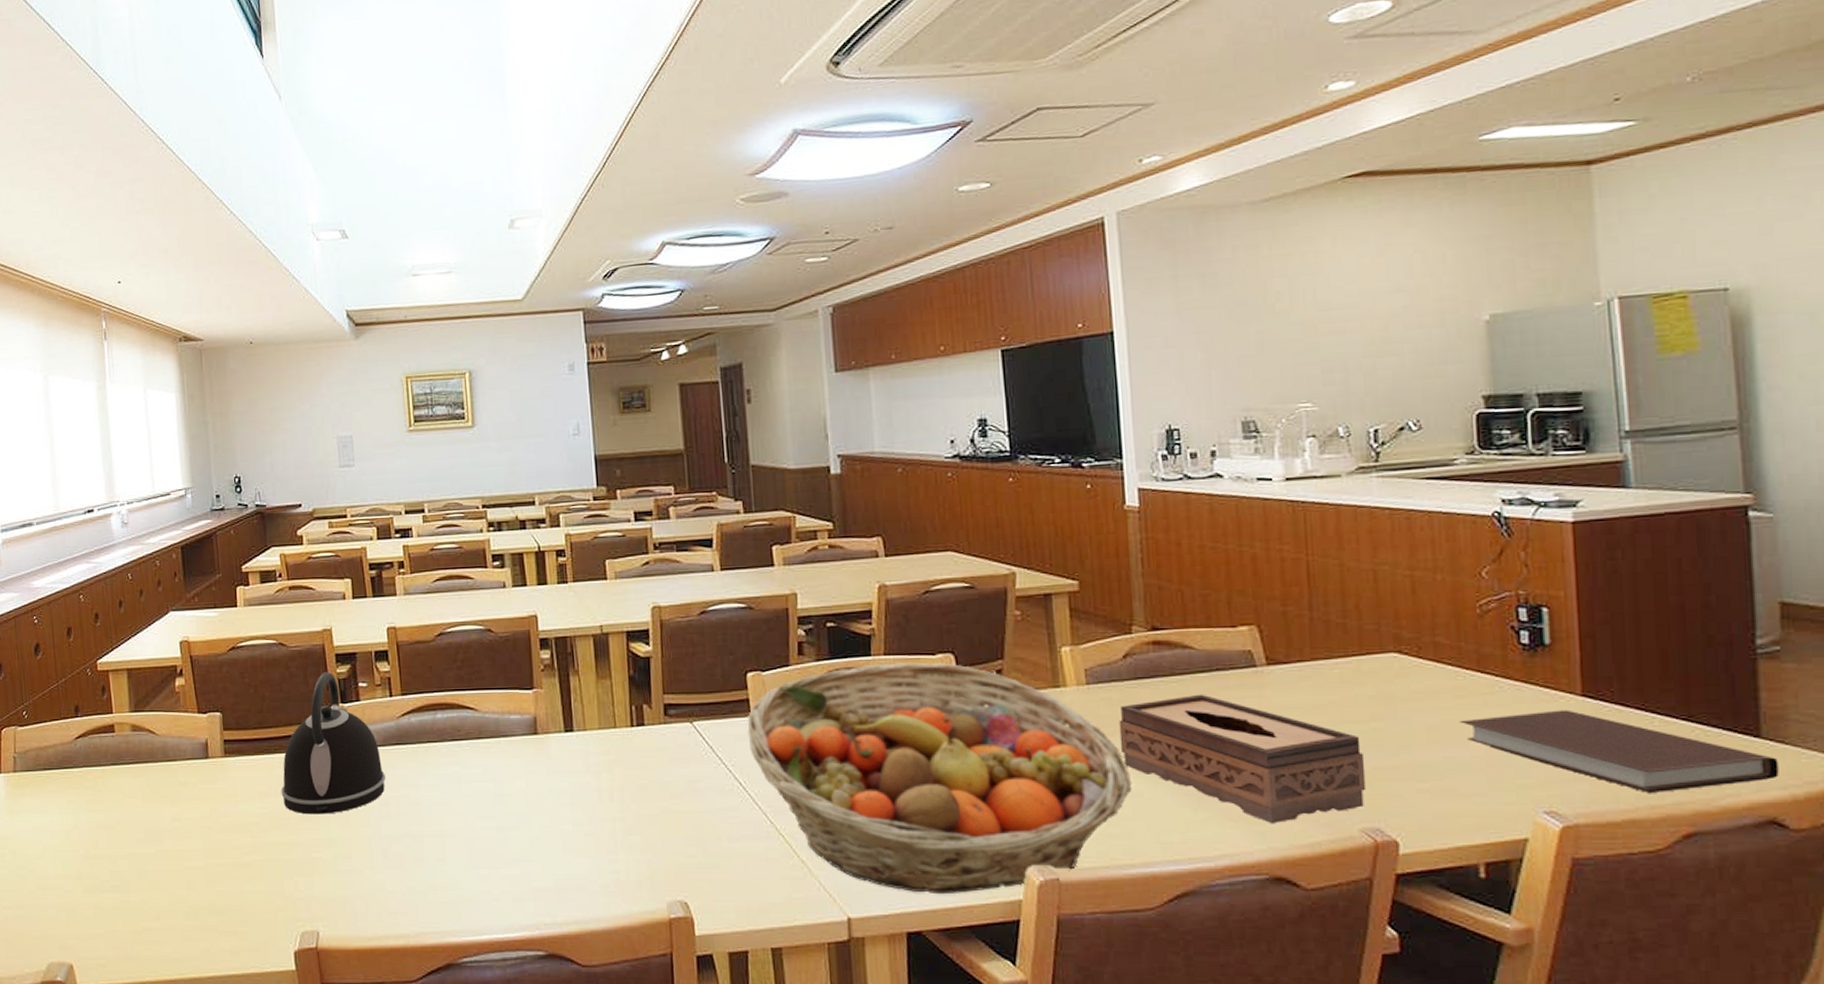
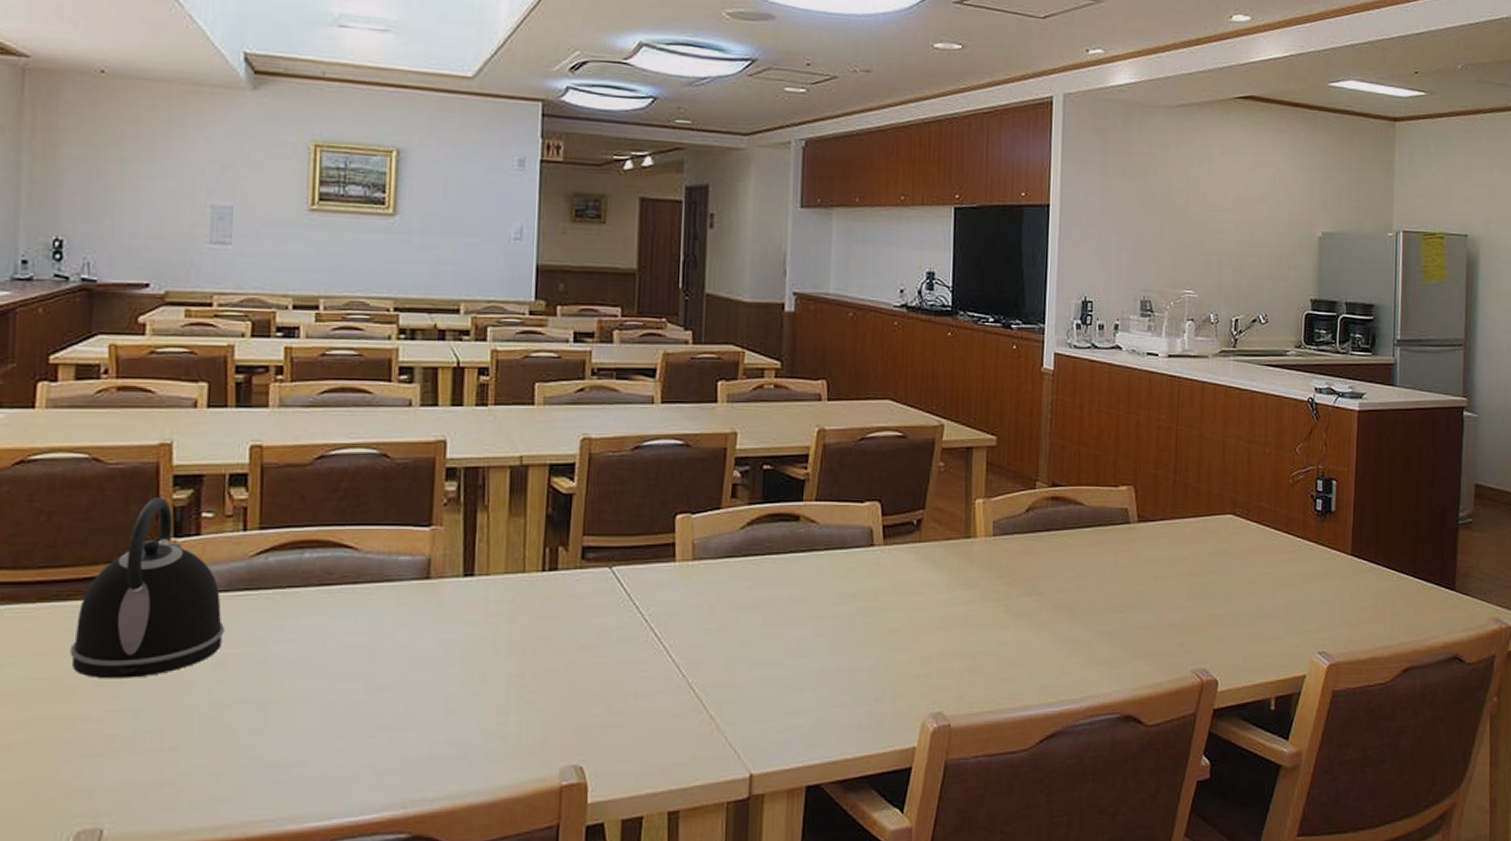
fruit basket: present [747,662,1133,895] -> none [669,509,1022,746]
tissue box: present [1118,694,1367,824] -> none [1015,547,1201,667]
notebook: present [1460,709,1779,794] -> none [1270,566,1463,637]

